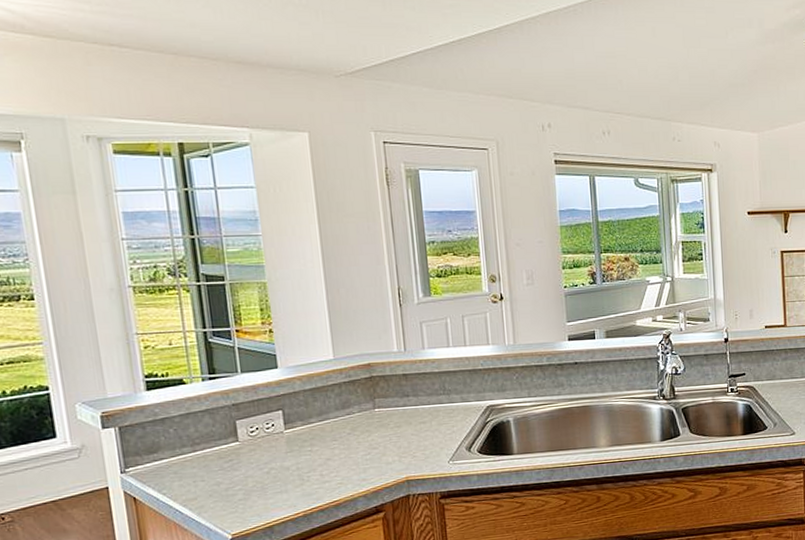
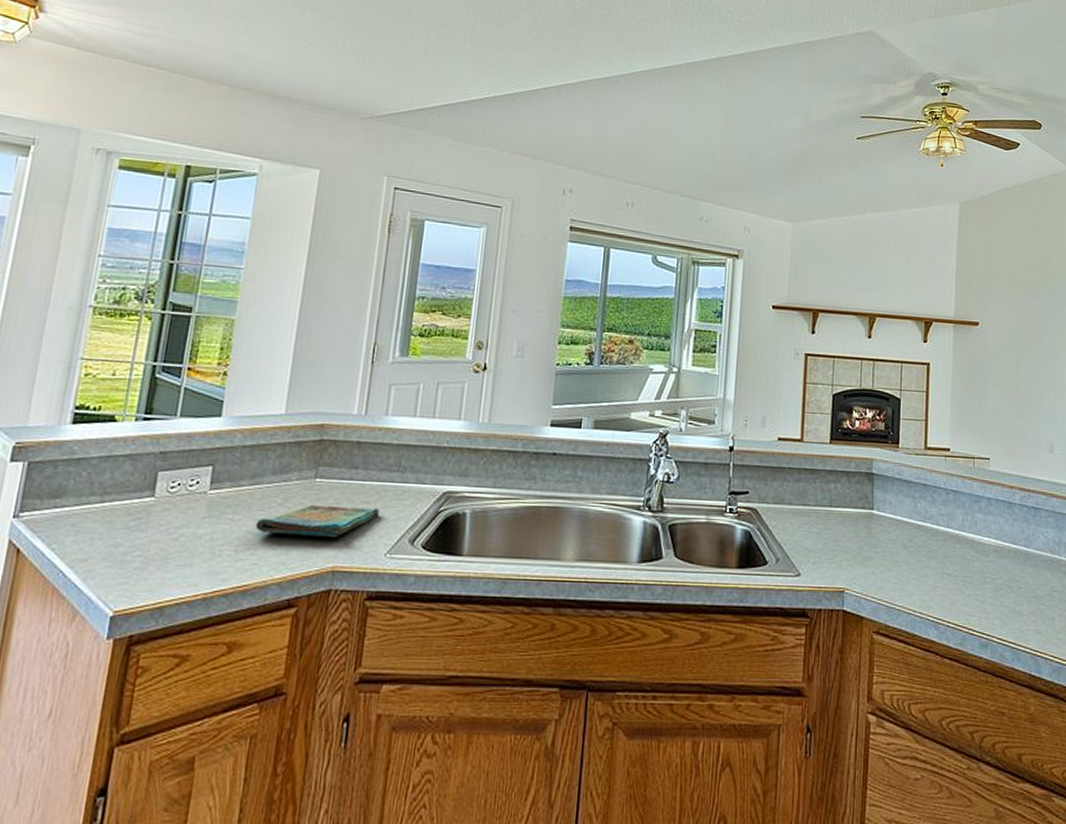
dish towel: none [332,427,436,458] -> present [255,504,379,537]

